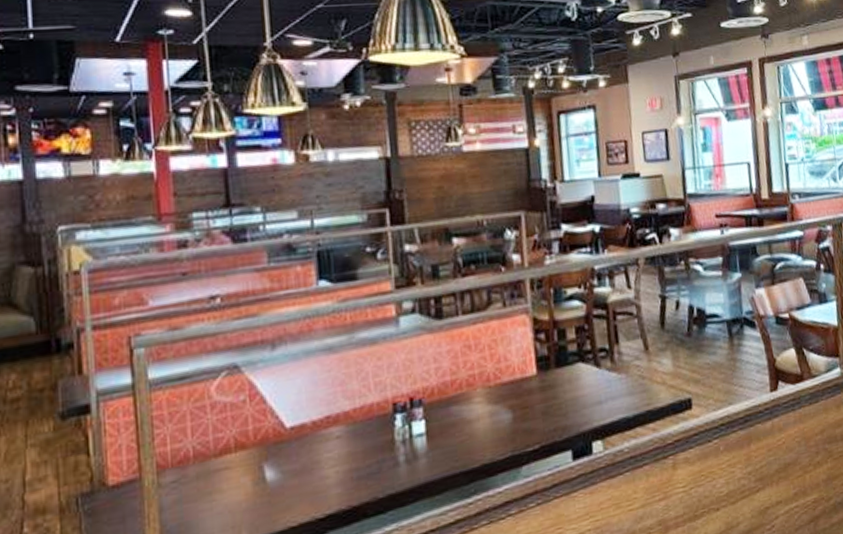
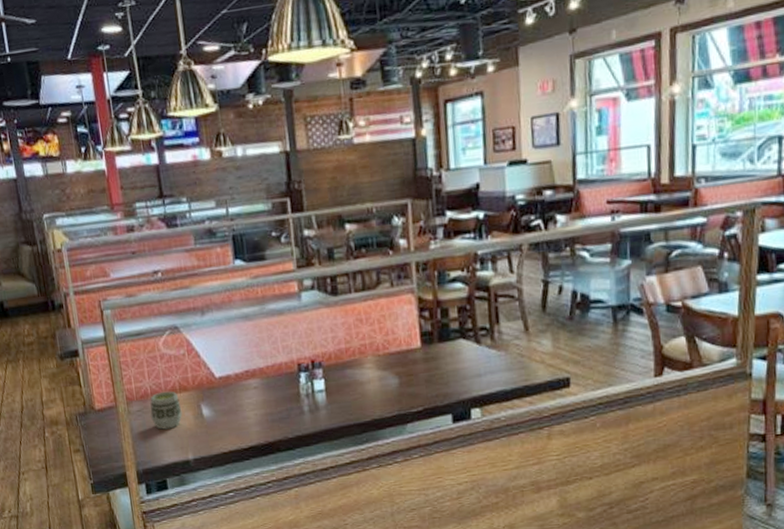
cup: none [191,450,237,505] -> present [150,391,183,430]

